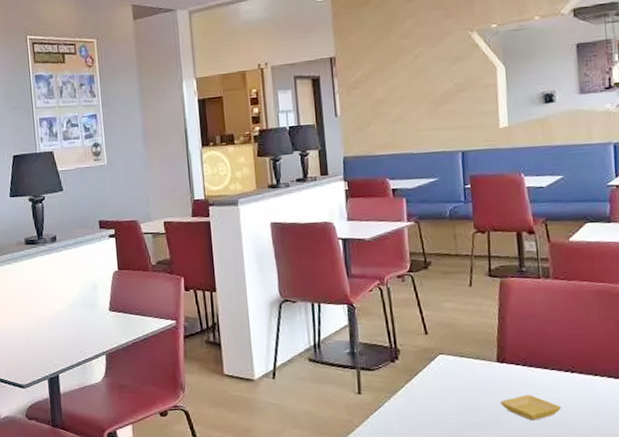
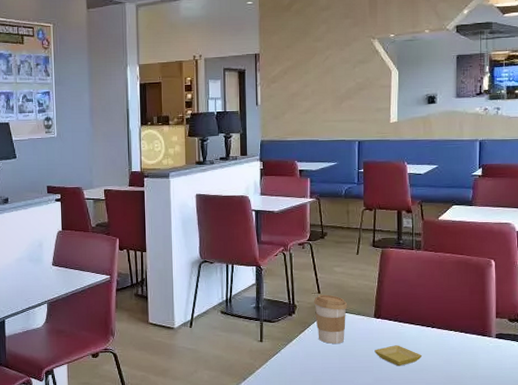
coffee cup: none [420,335,463,395] -> present [314,294,348,344]

